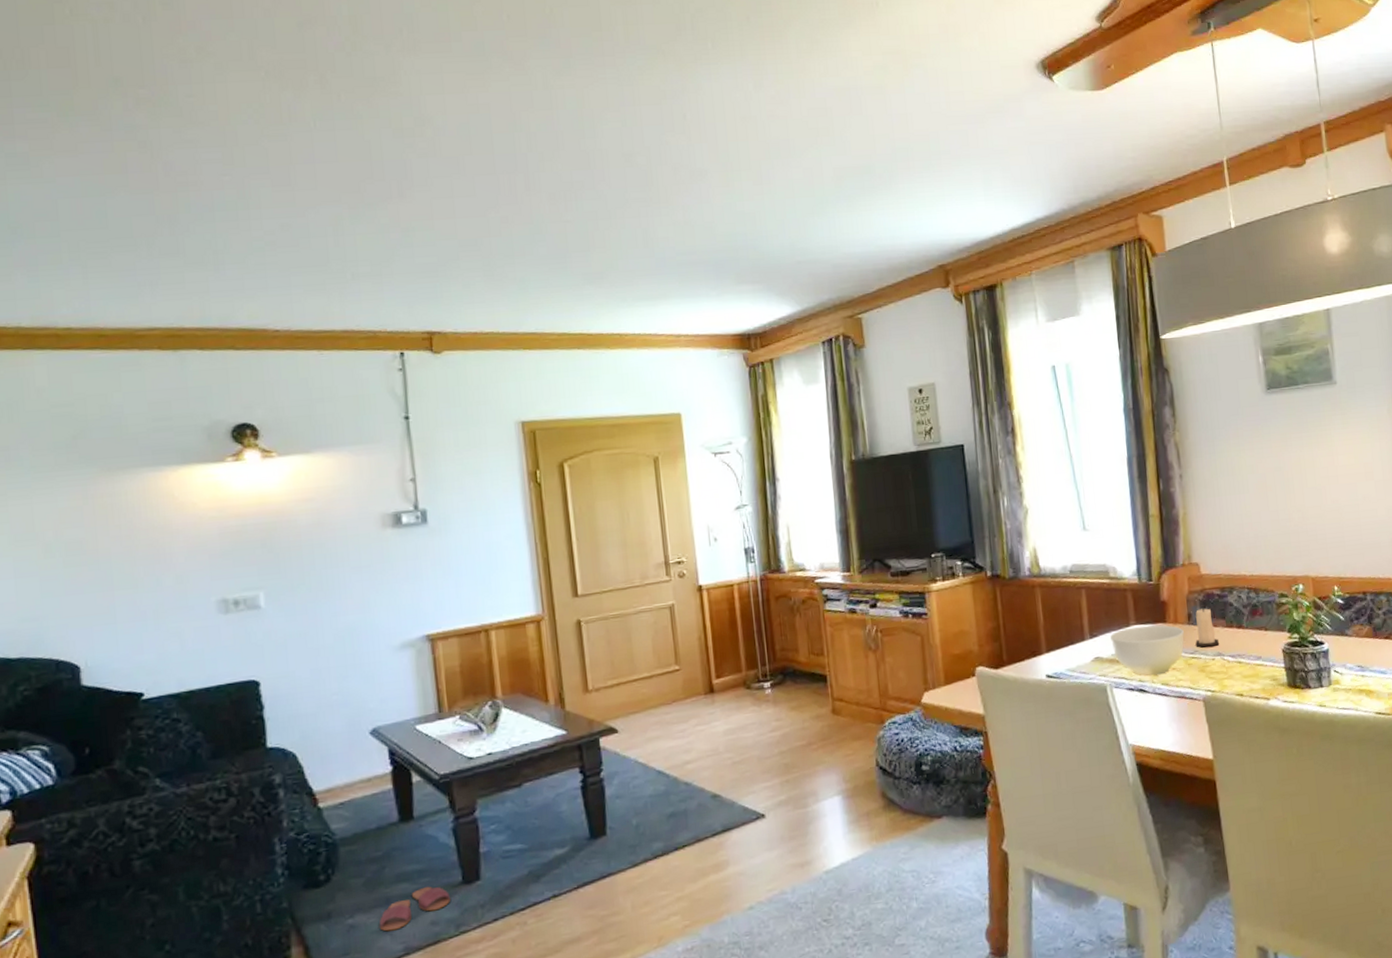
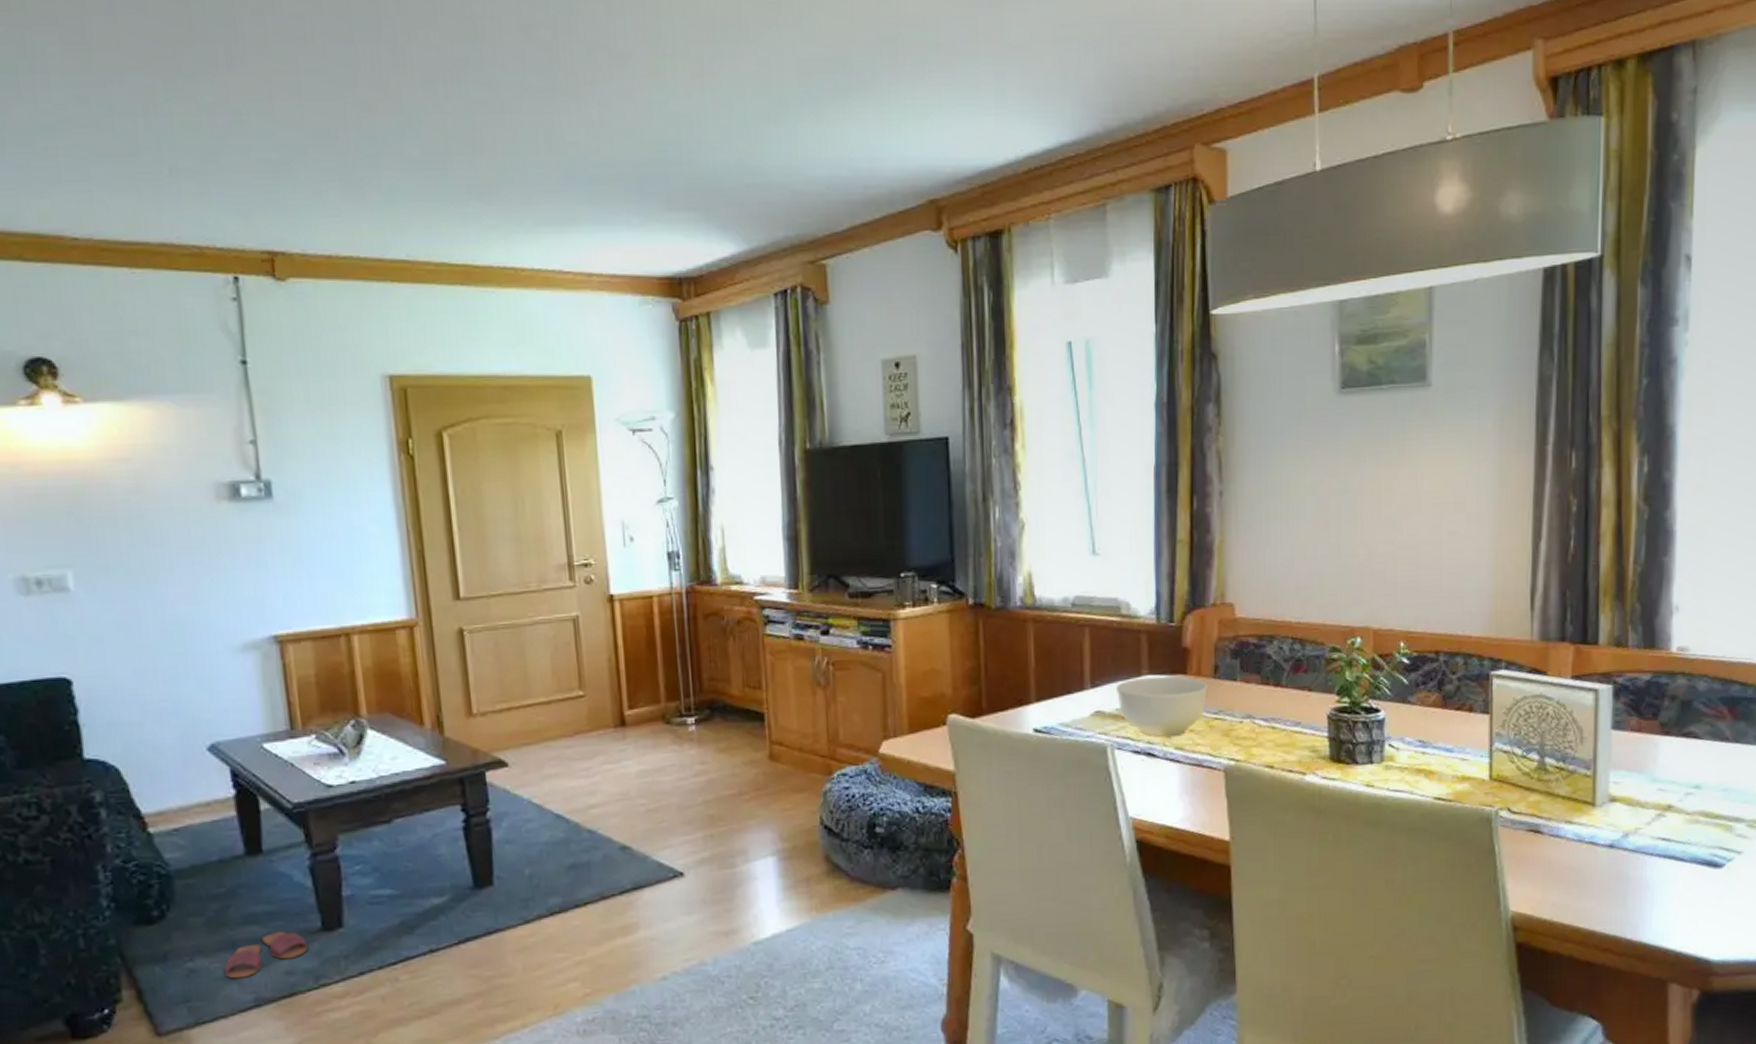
candle: present [1195,606,1219,648] -> none [1221,657,1249,708]

